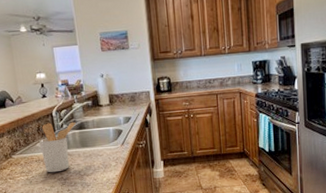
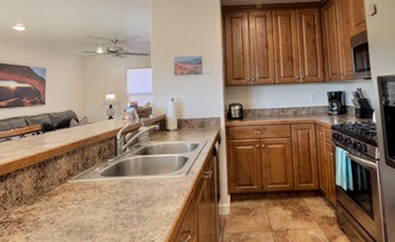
utensil holder: present [39,122,76,173] -> none [99,146,140,202]

